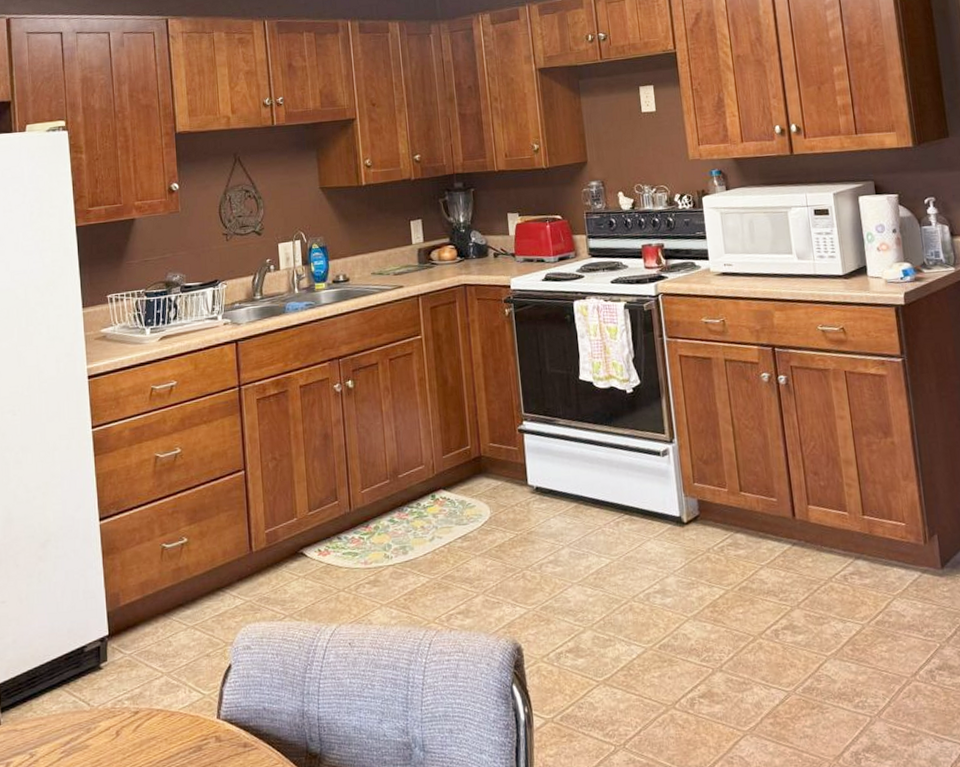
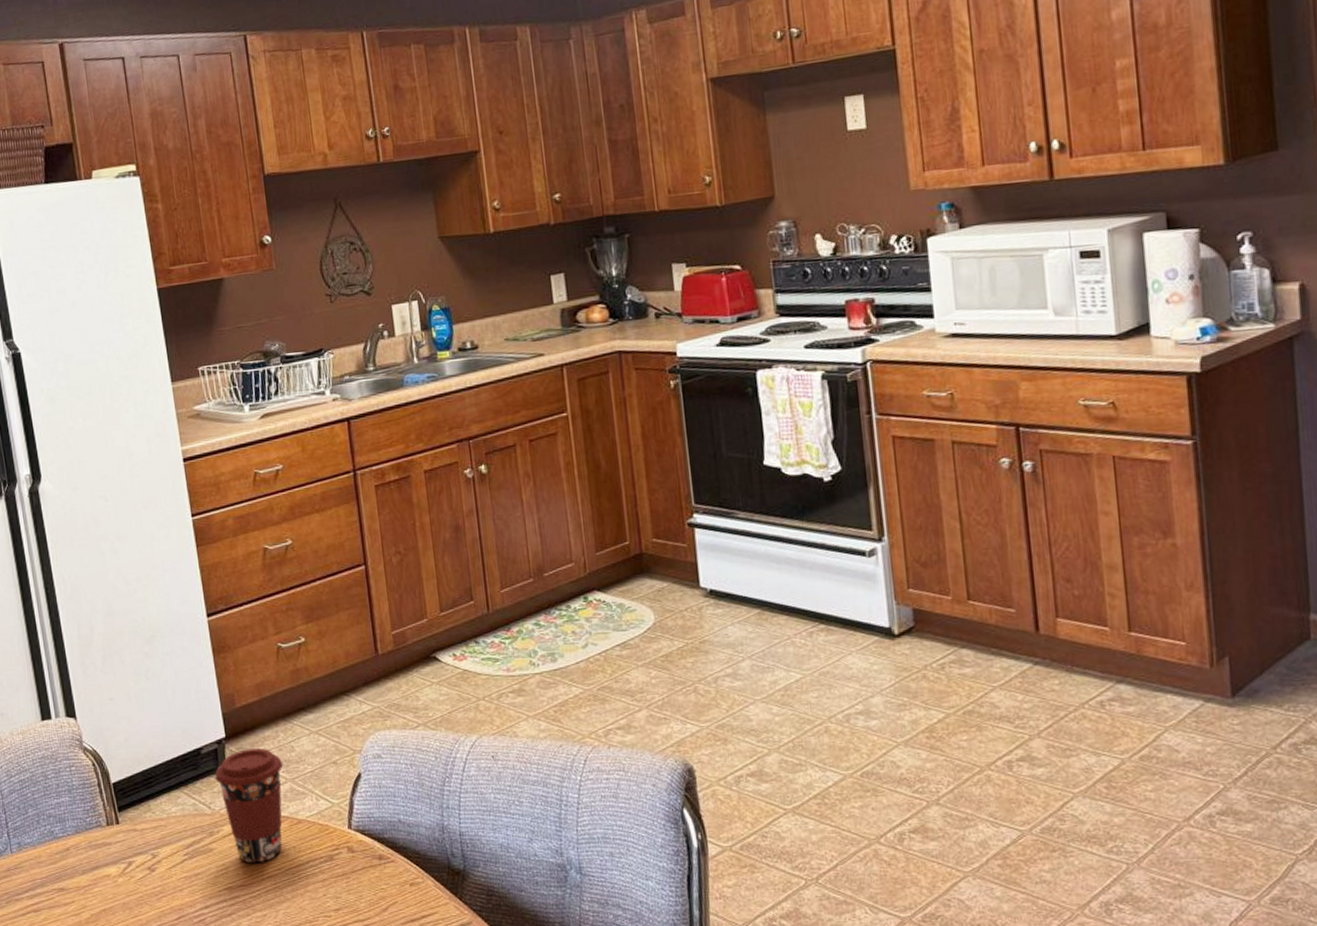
coffee cup: none [96,644,161,758] -> present [214,748,284,864]

